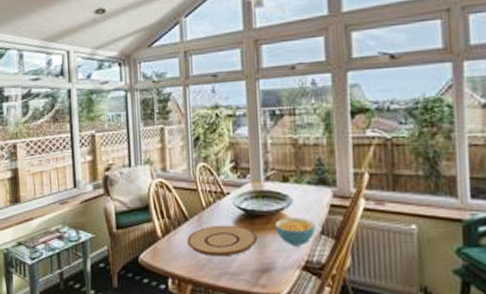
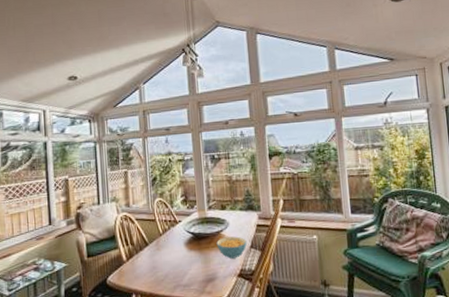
plate: present [187,225,258,257] -> none [148,246,204,273]

